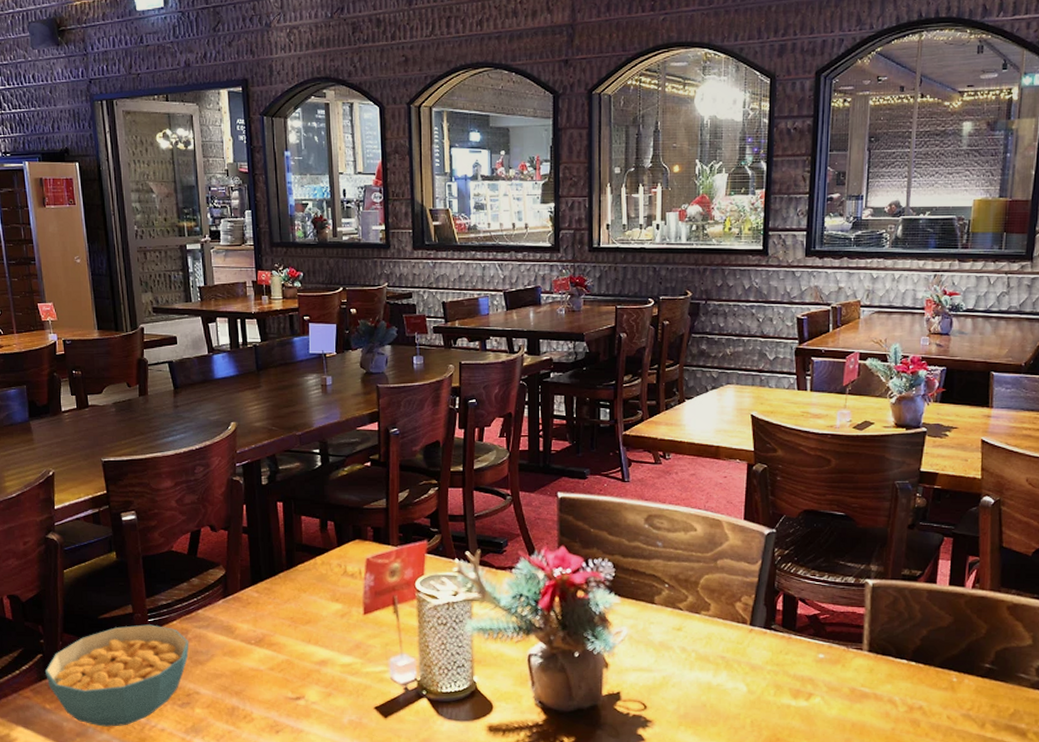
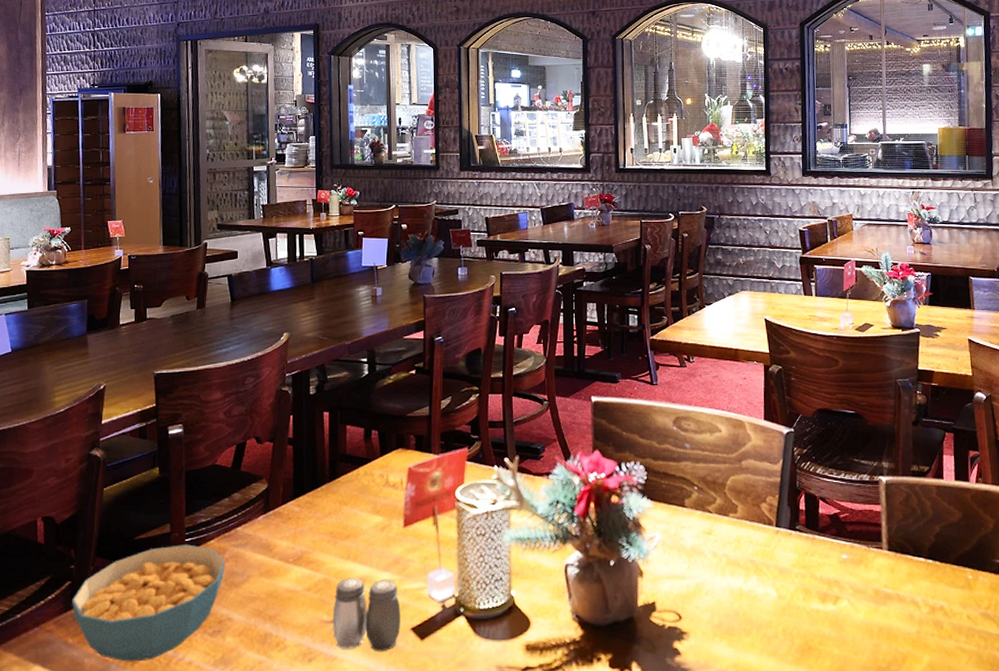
salt and pepper shaker: none [297,659,364,727] -> present [333,577,401,652]

